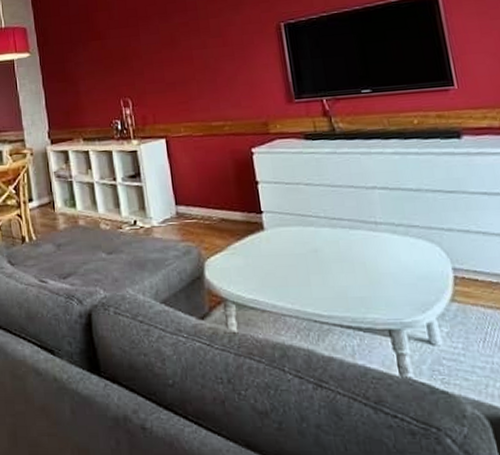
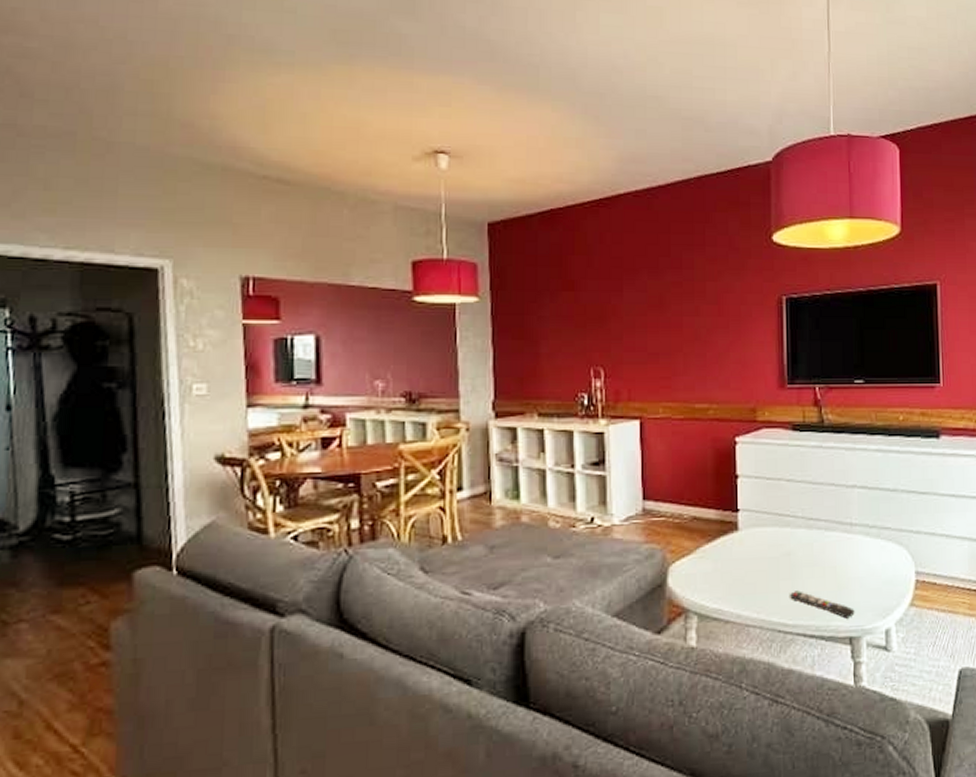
remote control: none [320,284,391,312] -> present [789,591,855,619]

